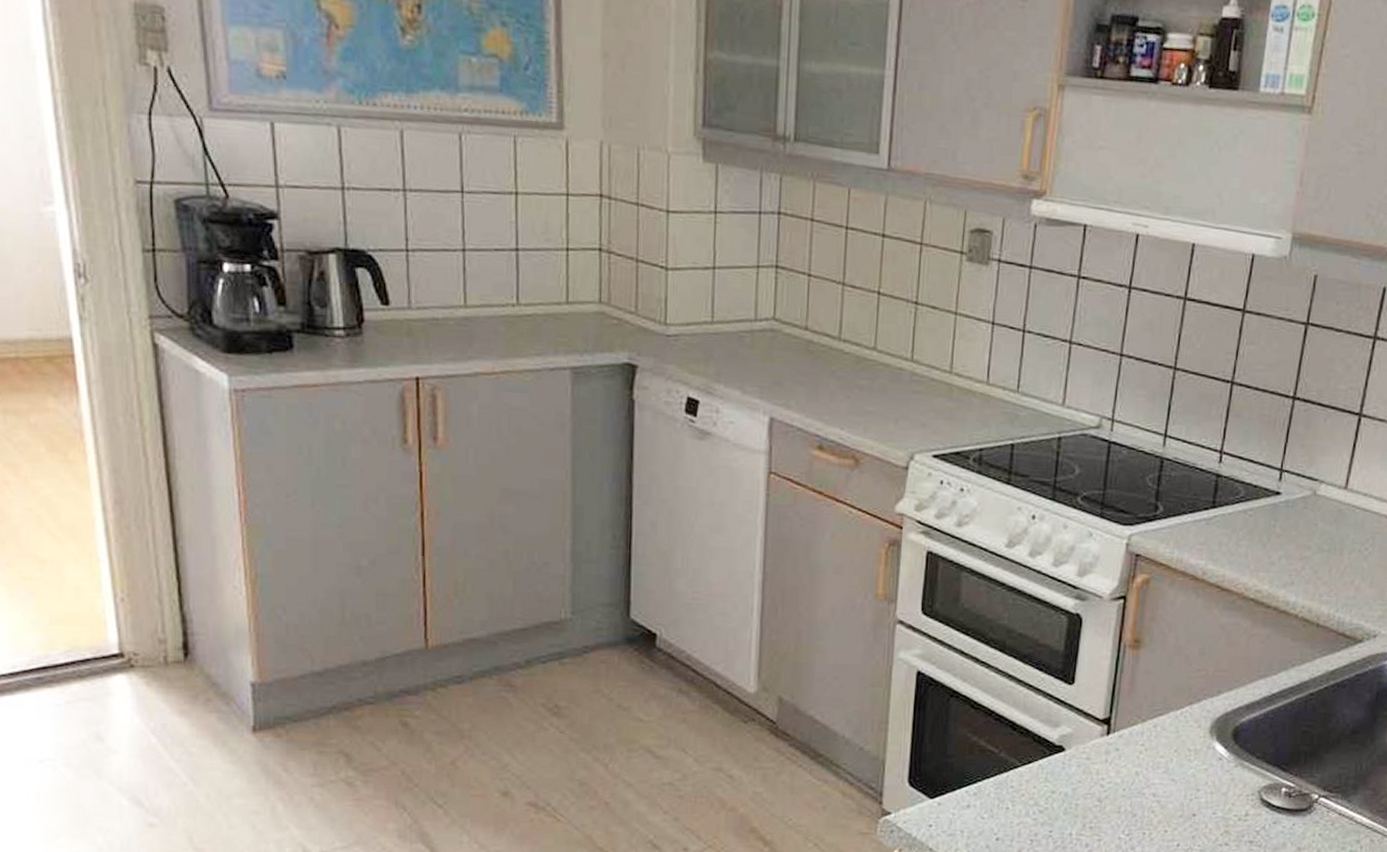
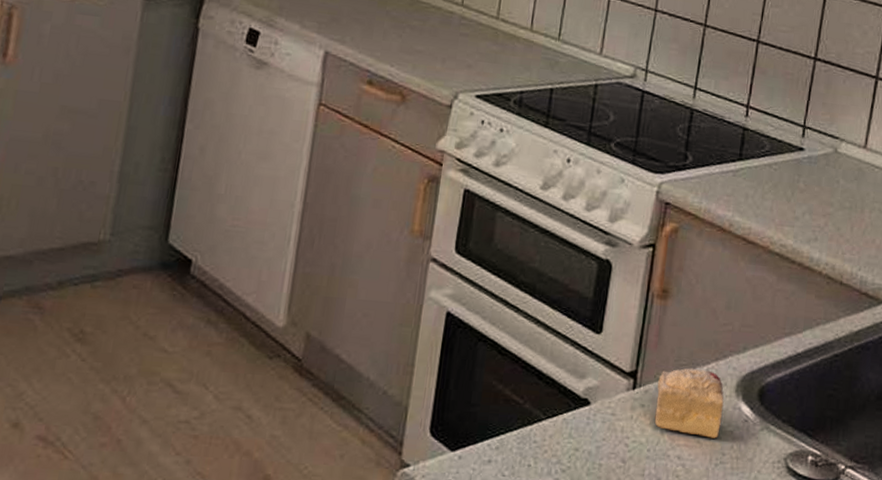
cake slice: none [1129,712,1199,776] -> present [654,367,724,439]

